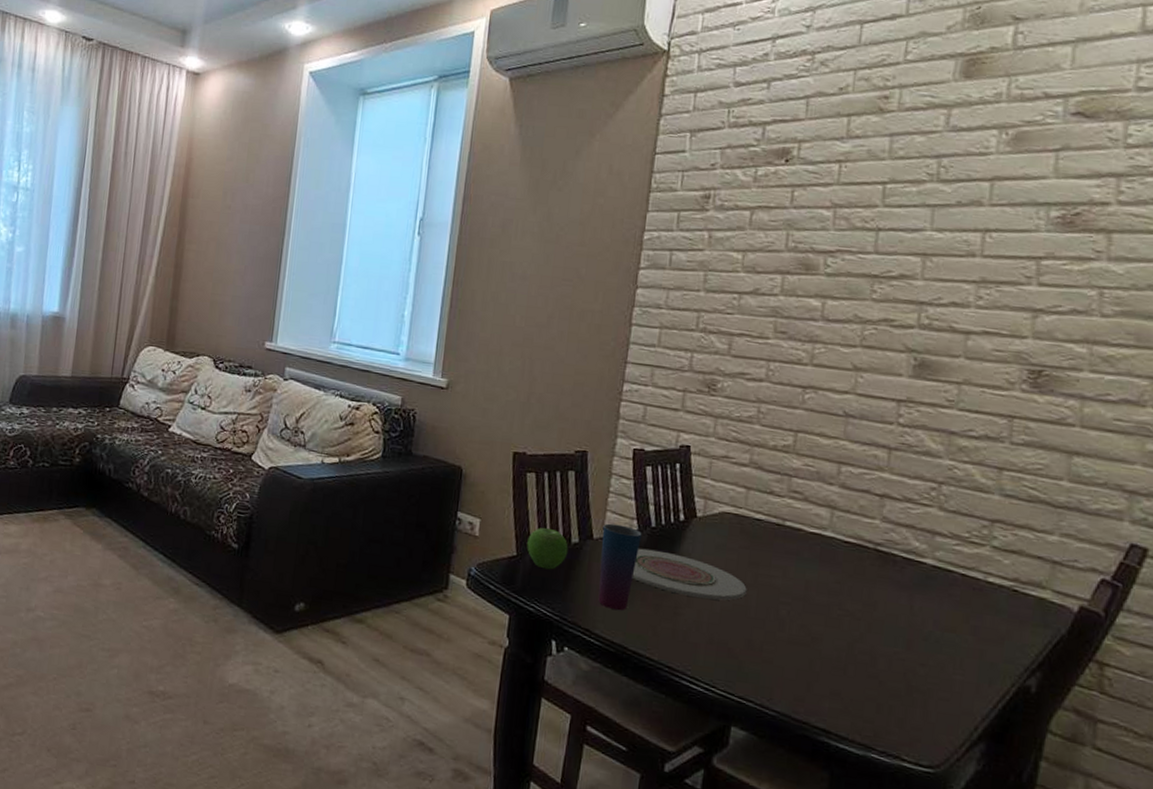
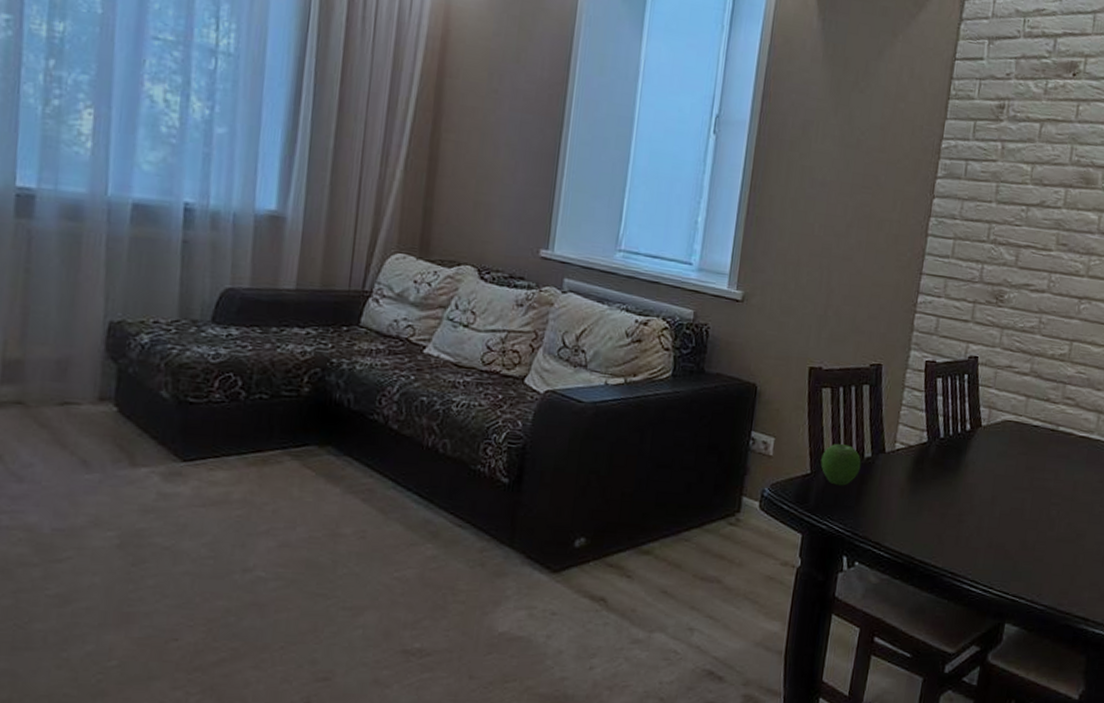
cup: present [598,523,642,611] -> none [888,436,931,522]
plate: present [631,548,747,601] -> none [920,459,1024,506]

